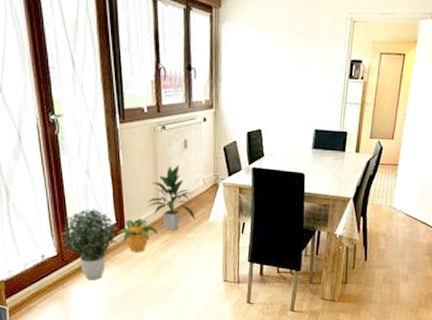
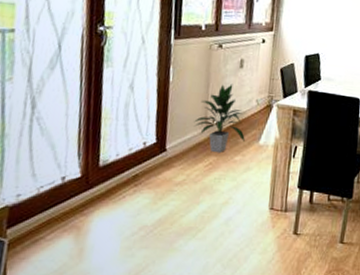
potted plant: present [62,208,118,280] -> none [89,125,156,207]
potted plant: present [118,217,158,253] -> none [156,137,203,176]

